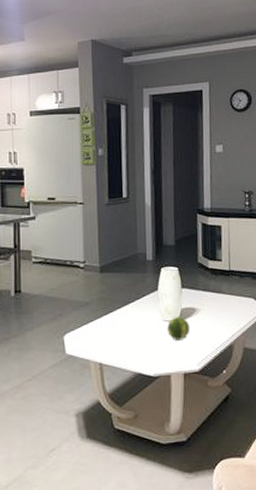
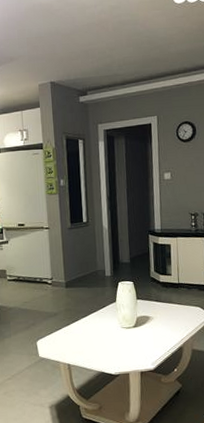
fruit: present [167,317,191,341] -> none [125,324,145,344]

